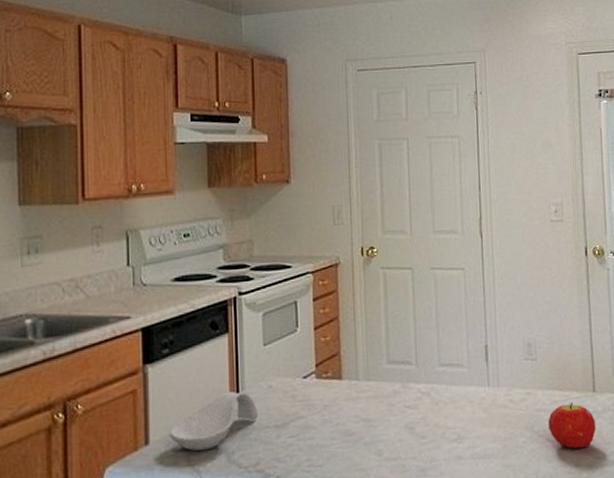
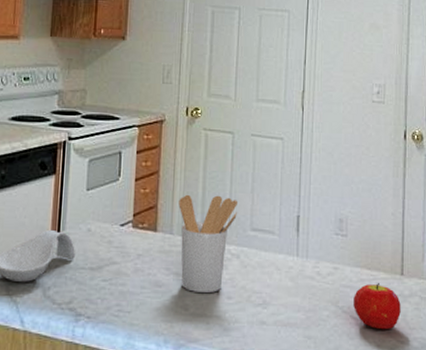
utensil holder: none [362,334,424,437] -> present [178,194,237,294]

